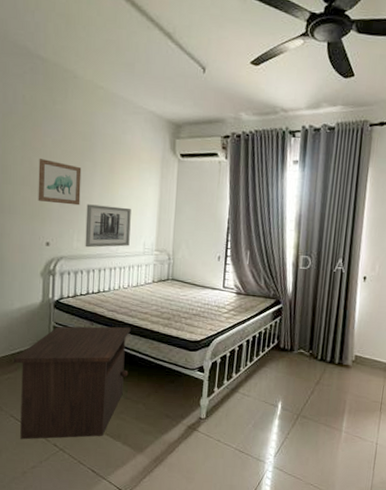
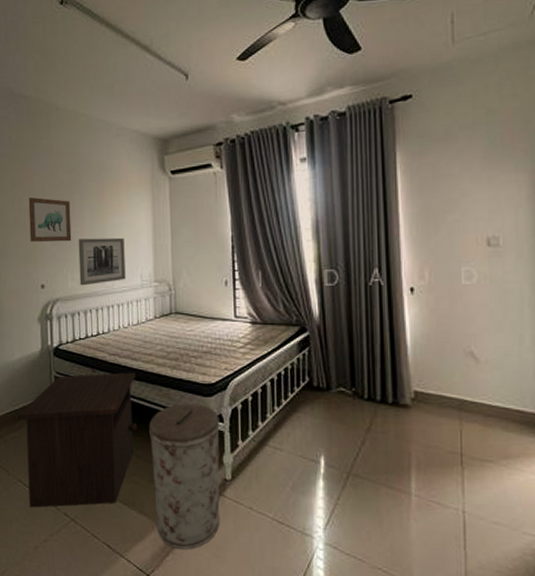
trash can: none [137,355,201,473] -> present [149,403,220,550]

